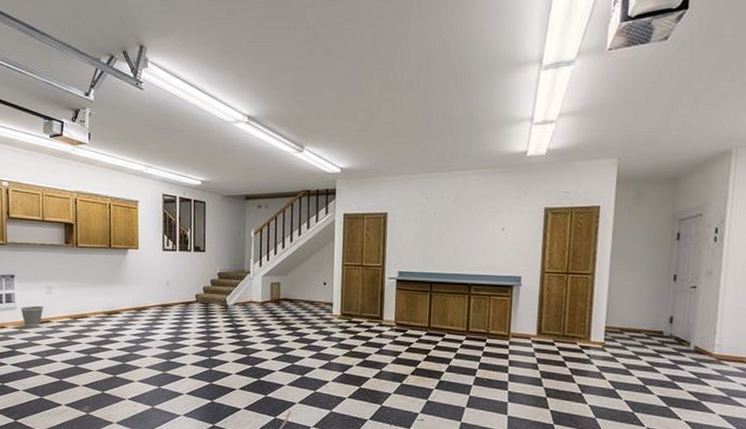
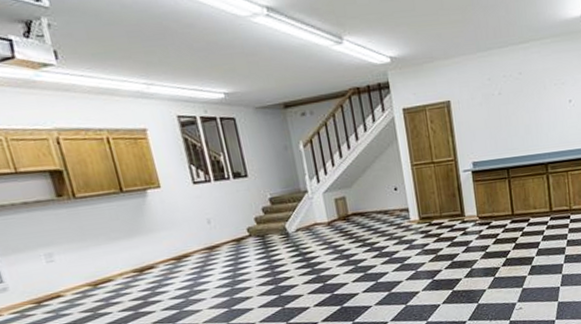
wastebasket: present [21,305,44,327] -> none [14,279,49,308]

